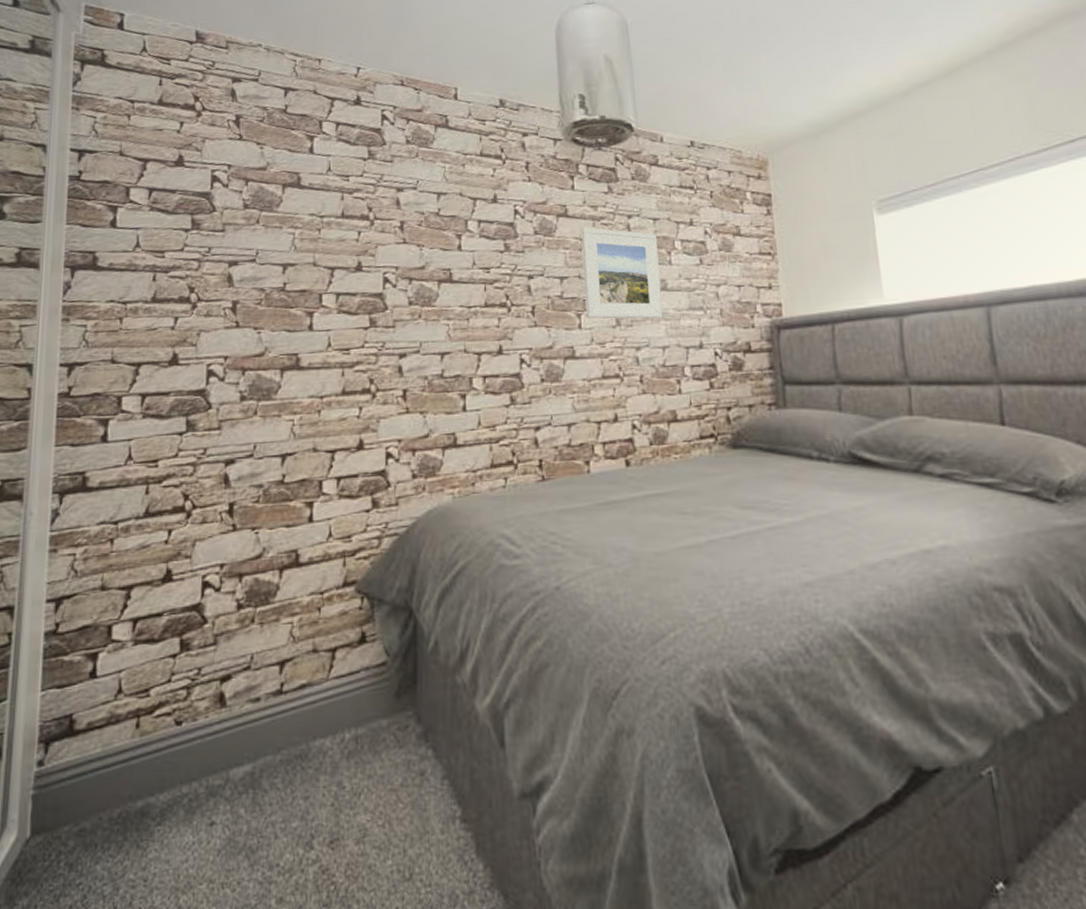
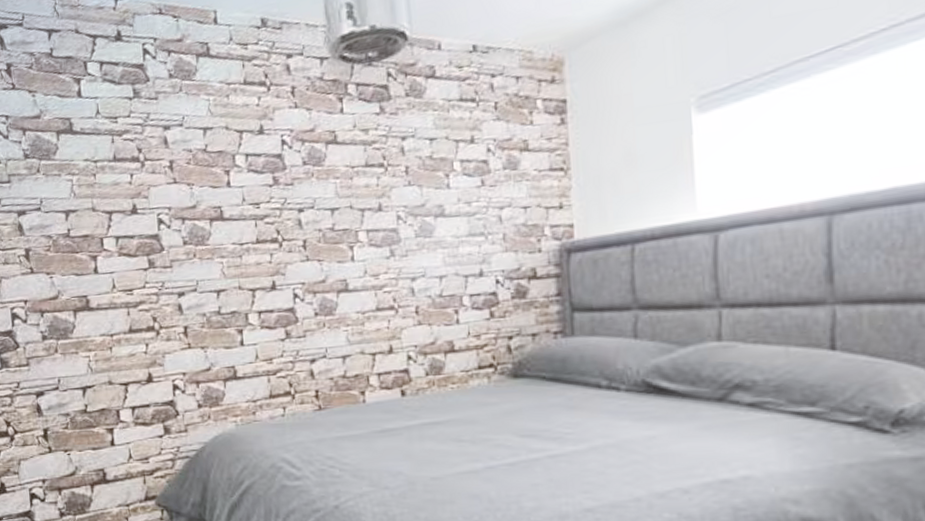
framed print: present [581,227,663,319] -> none [352,153,440,250]

